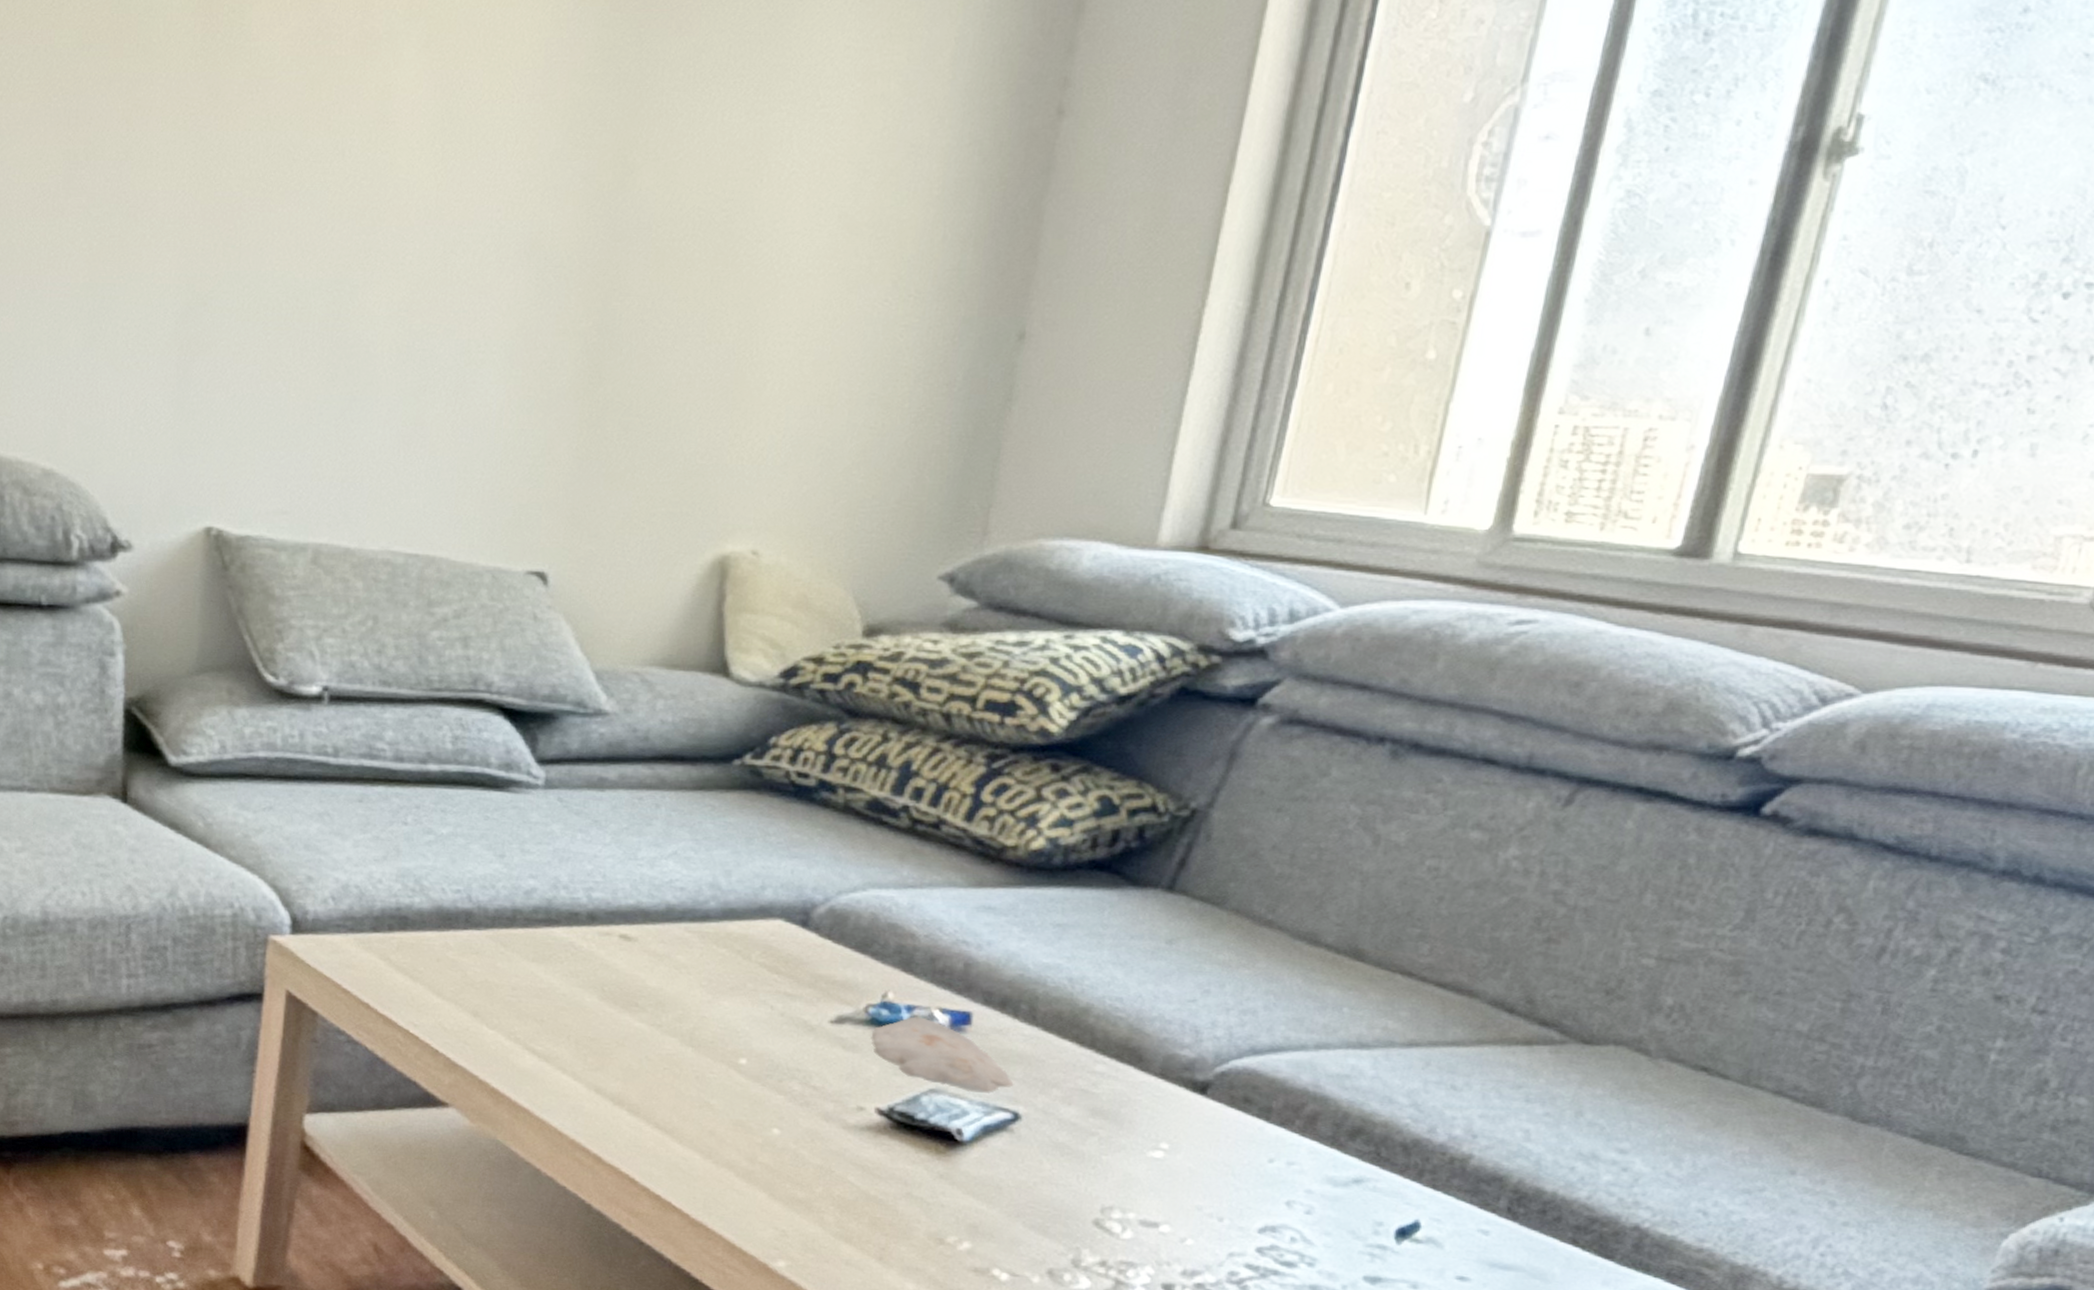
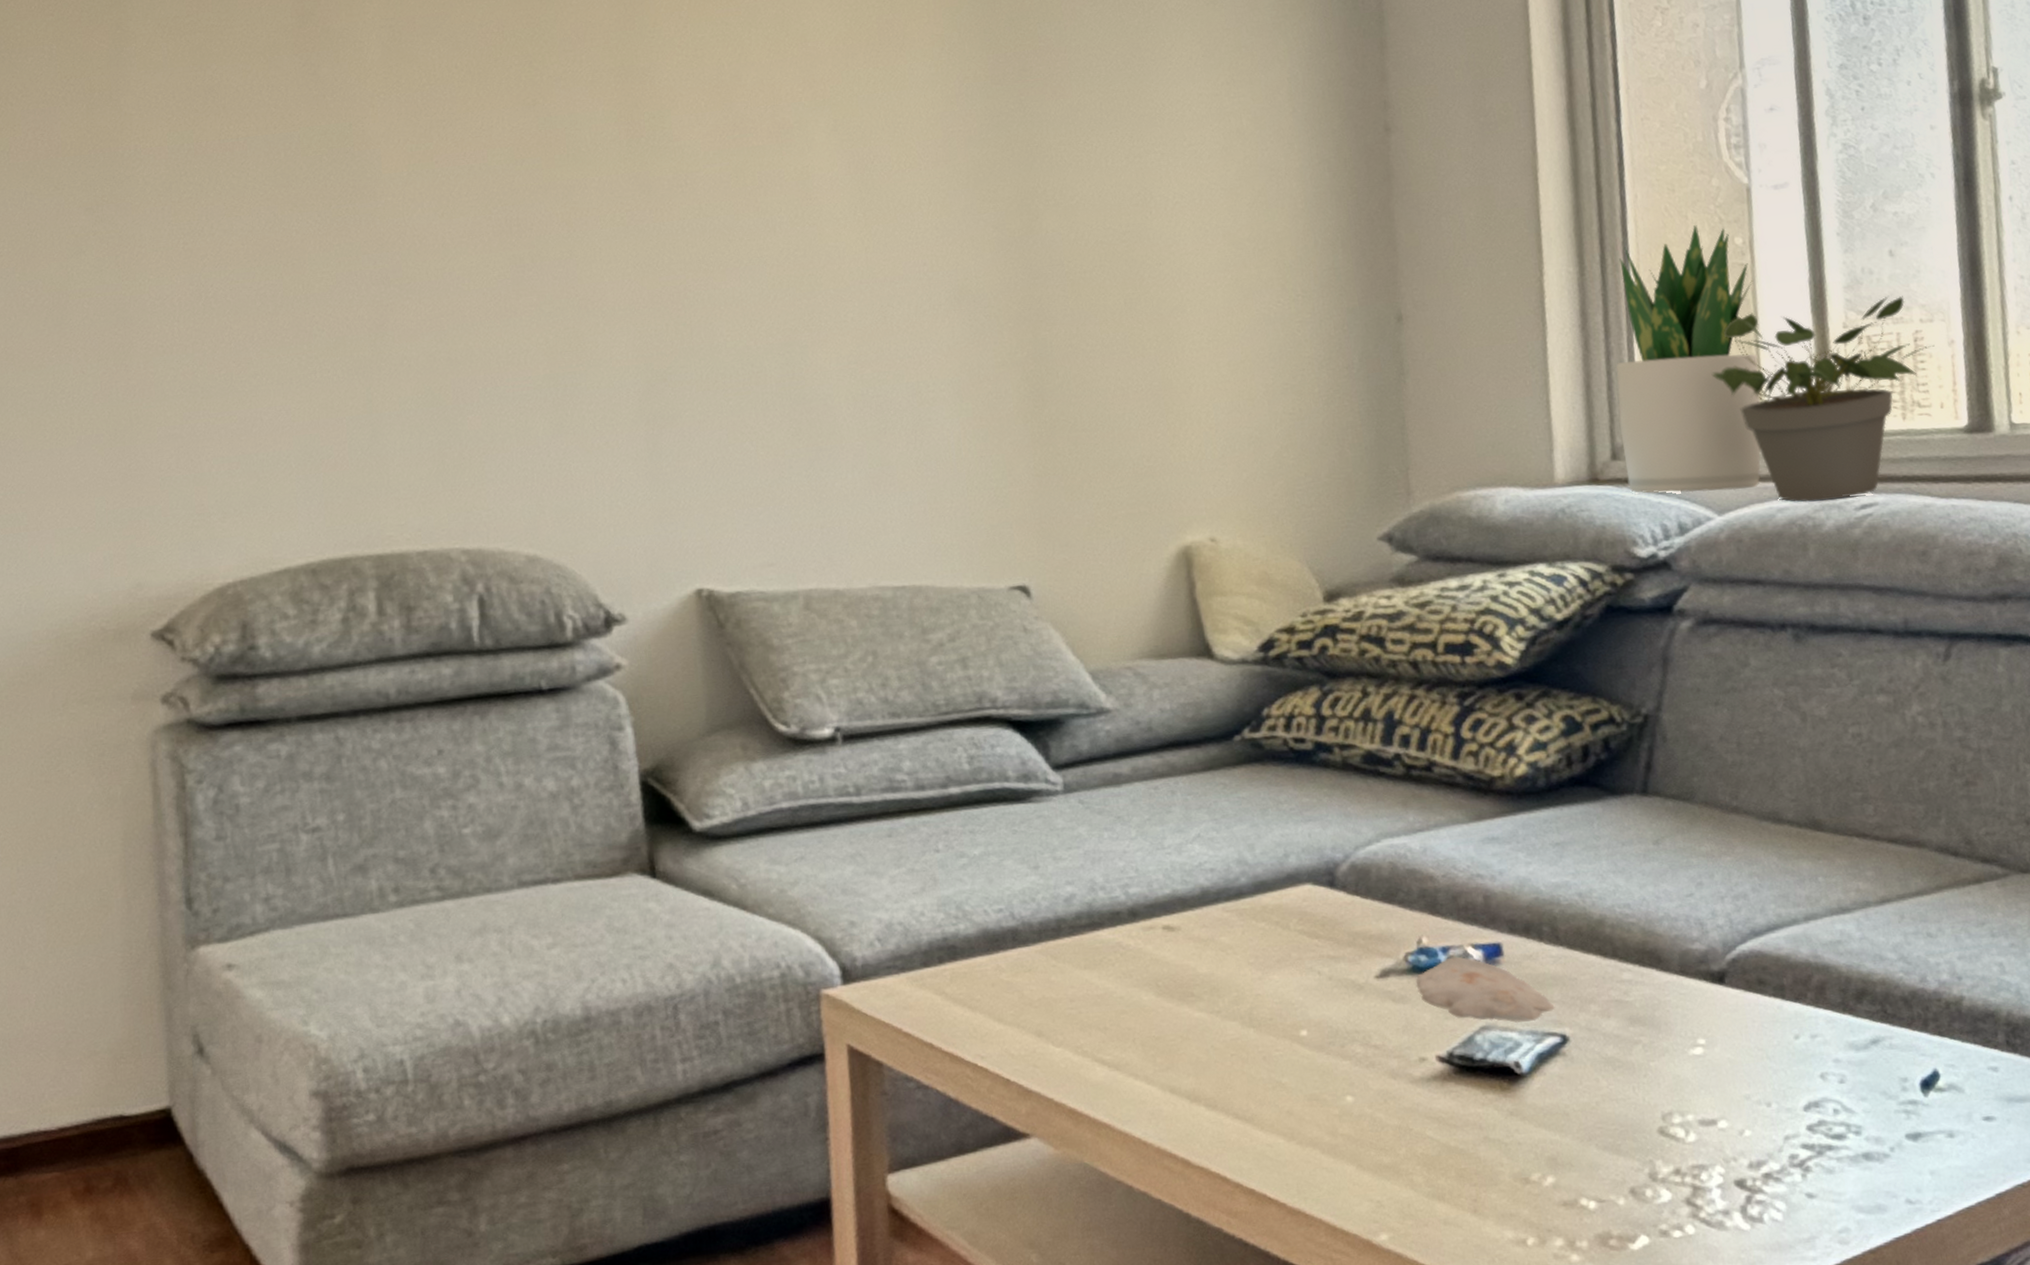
planter: none [1242,269,1462,582] -> present [1615,225,1761,493]
potted plant: none [1379,381,1668,610] -> present [1712,295,1935,501]

